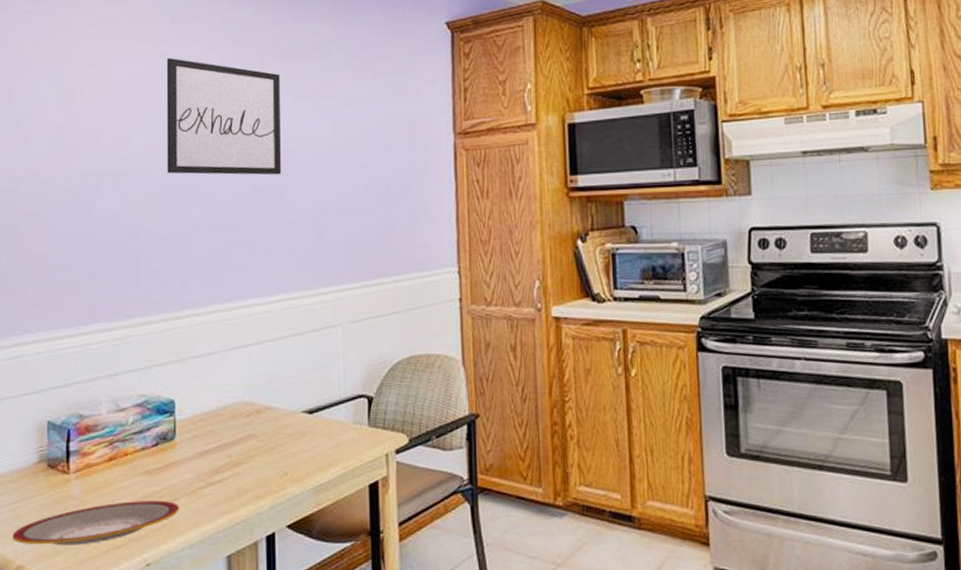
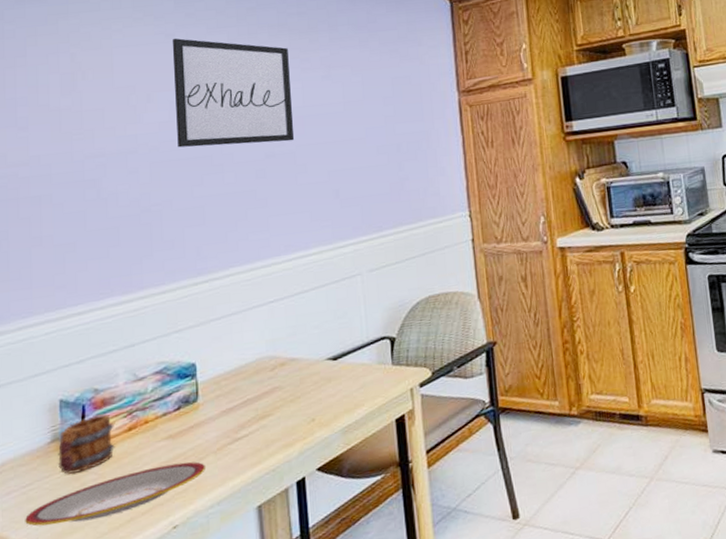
mug: none [44,441,96,498] -> present [58,414,115,475]

